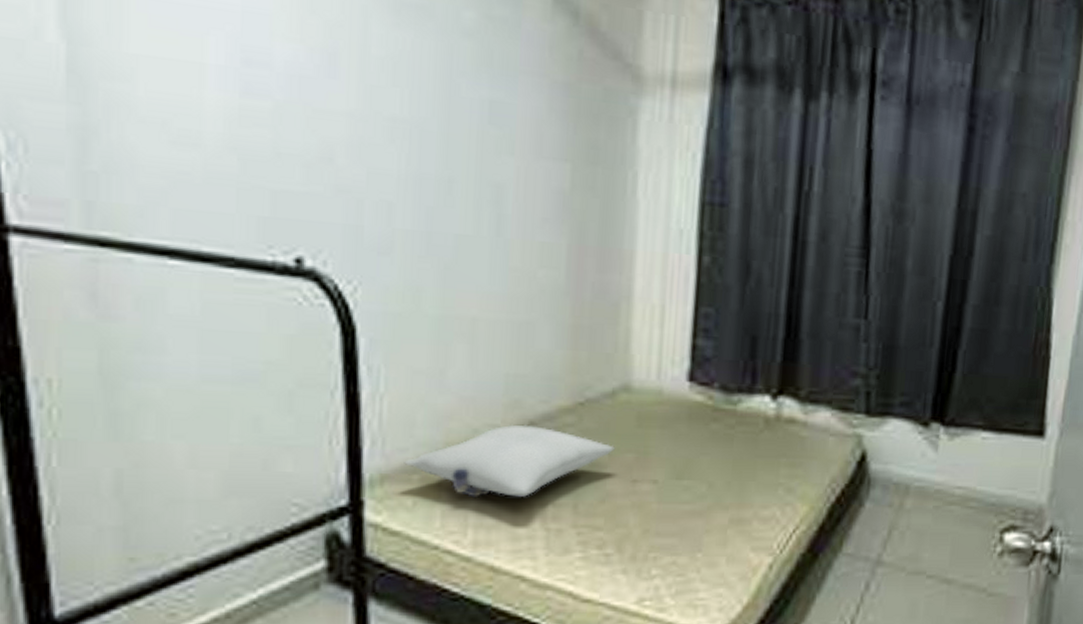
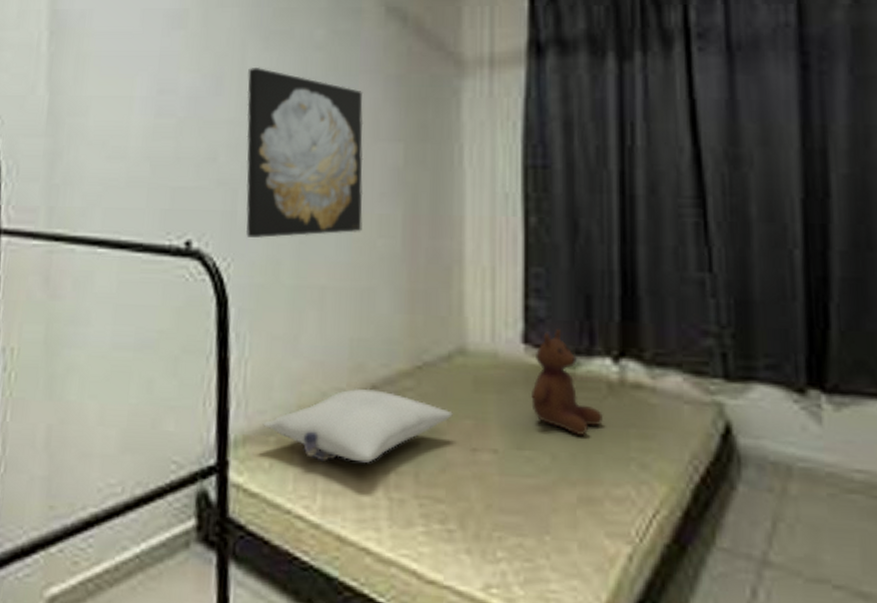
wall art: none [372,47,524,261] -> present [246,67,364,238]
teddy bear: none [692,368,759,465] -> present [530,329,604,435]

